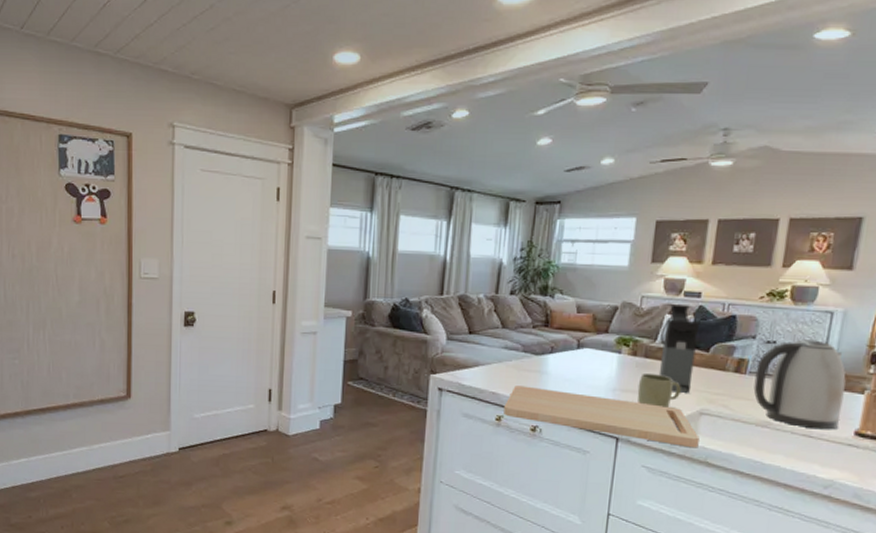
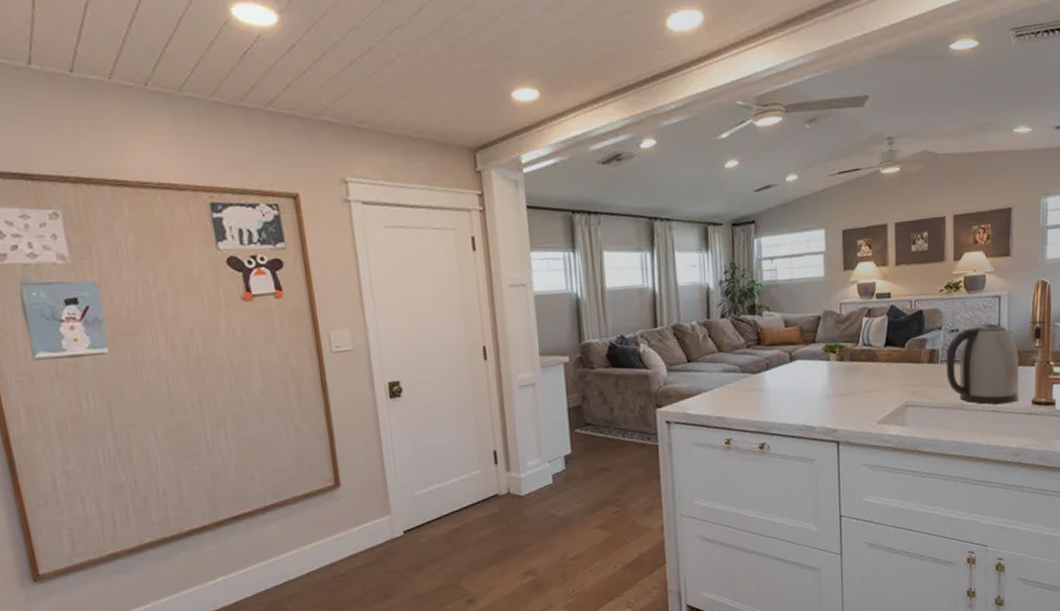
cutting board: present [503,386,700,448] -> none [731,404,908,440]
mug: present [637,374,681,407] -> none [848,375,886,407]
coffee maker: present [658,304,700,393] -> none [864,306,894,390]

